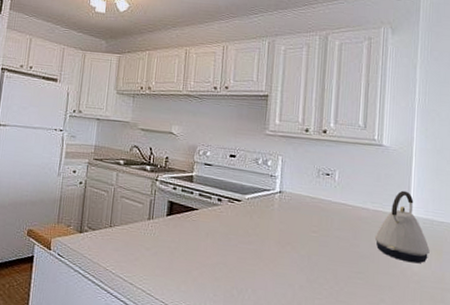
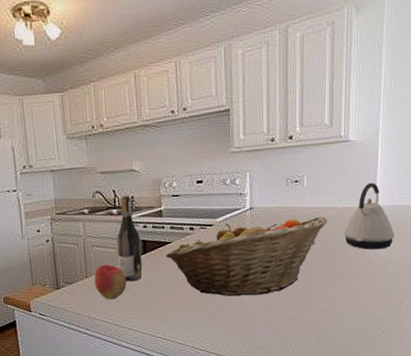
apple: none [116,218,149,256] -> present [94,264,127,300]
wine bottle: none [143,154,169,242] -> present [117,195,143,282]
fruit basket: none [191,202,359,286] -> present [166,216,328,297]

